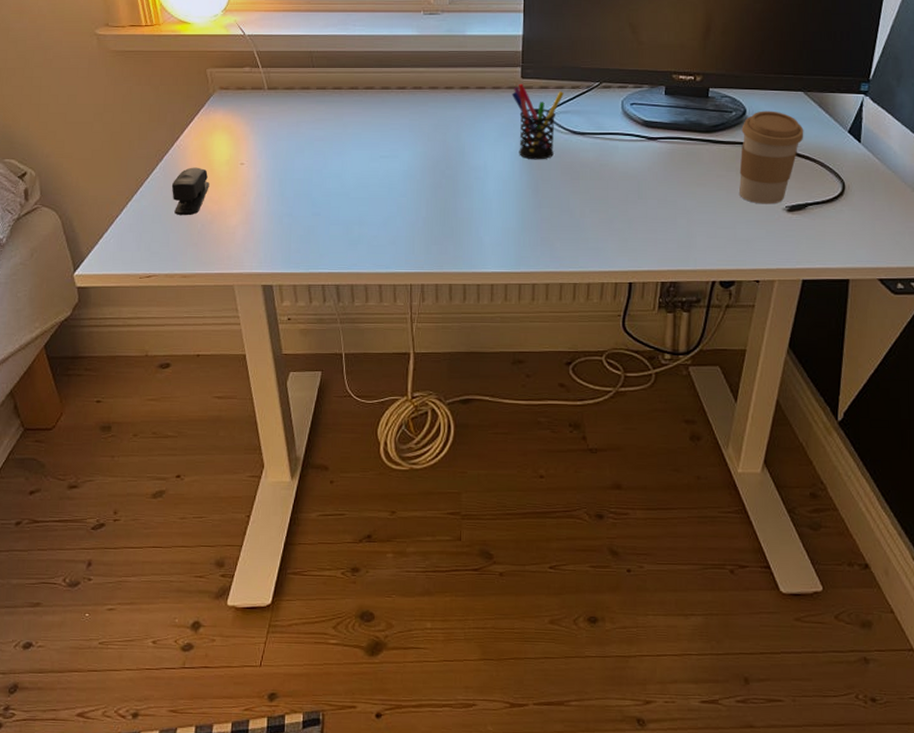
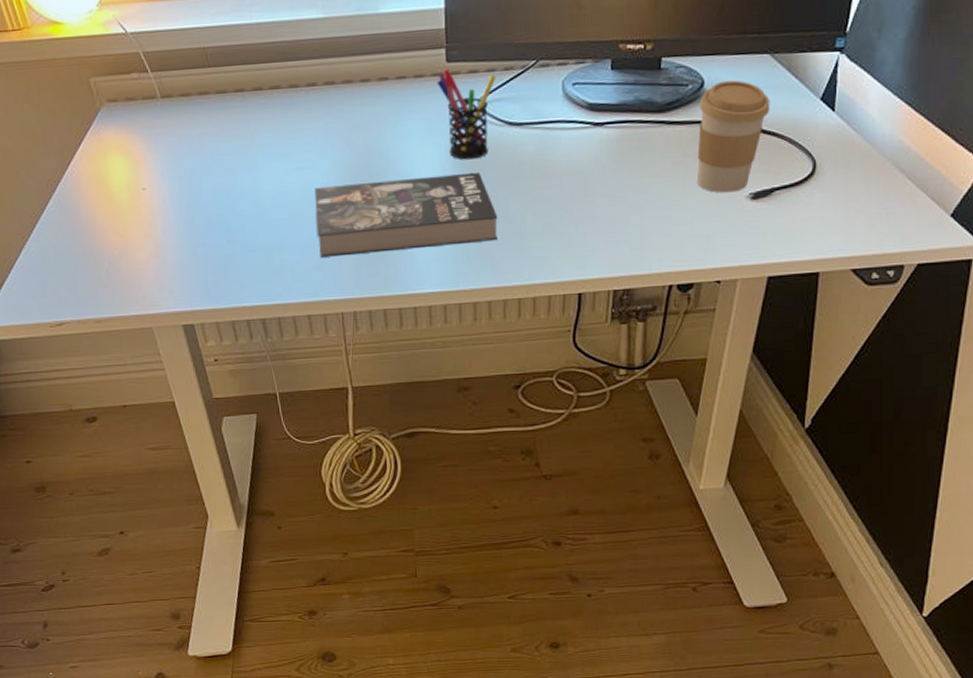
stapler: present [171,167,210,216] -> none [69,196,111,254]
book: none [394,171,559,235] -> present [314,172,498,258]

